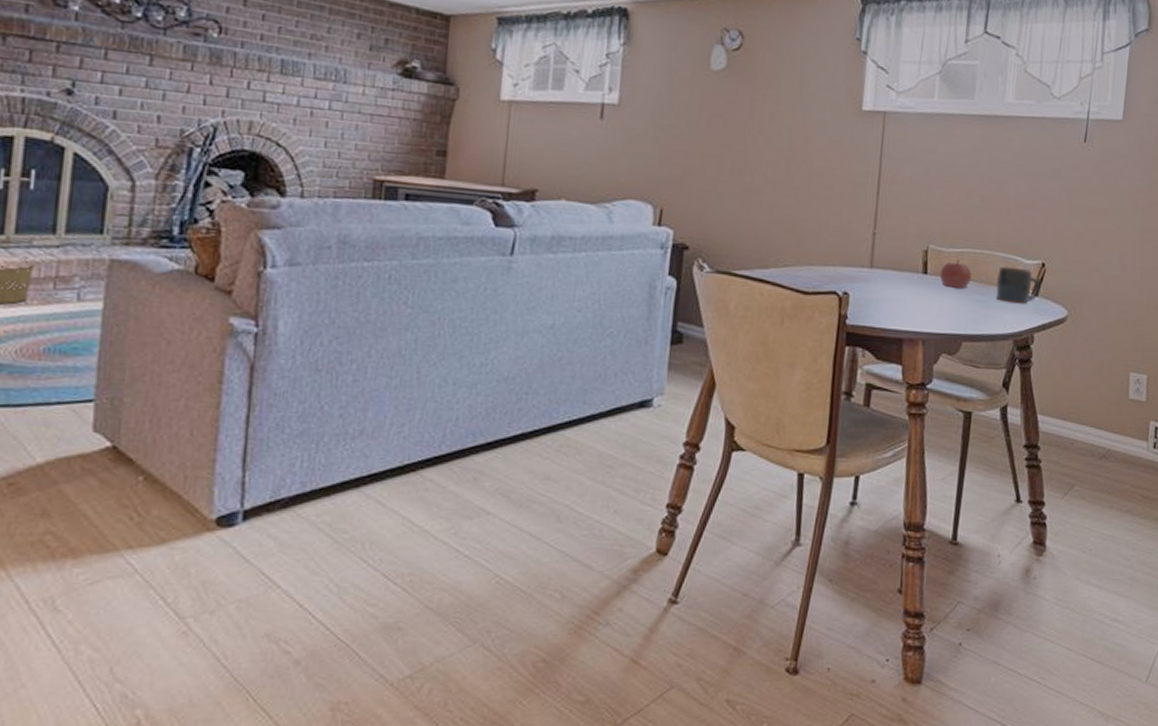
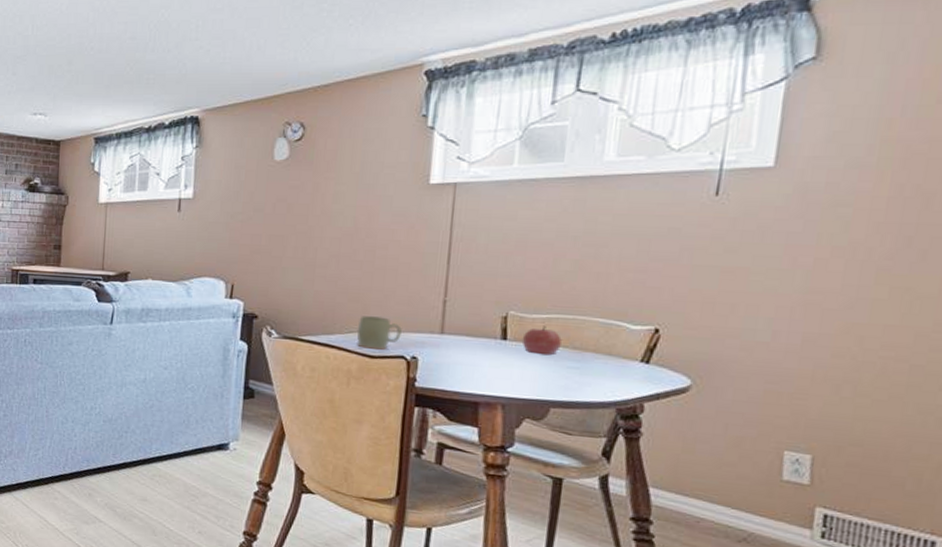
mug: none [791,248,835,285] -> present [356,316,402,350]
mug: present [995,266,1041,305] -> none [592,332,653,372]

